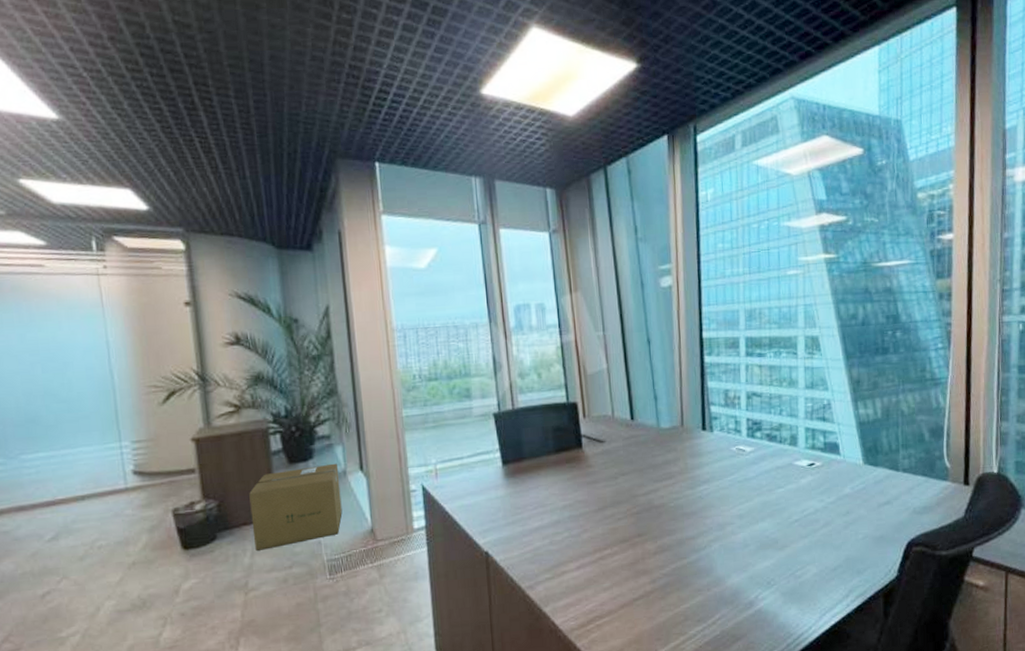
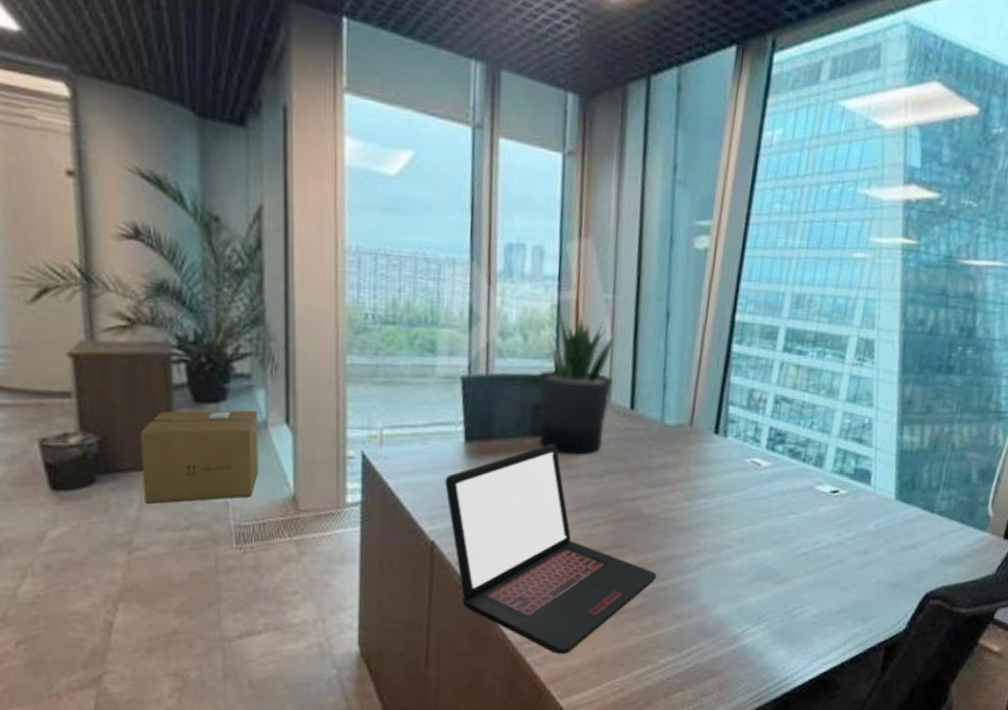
laptop: none [490,457,675,636] -> present [445,443,657,654]
planter: none [553,348,614,465] -> present [537,308,617,455]

